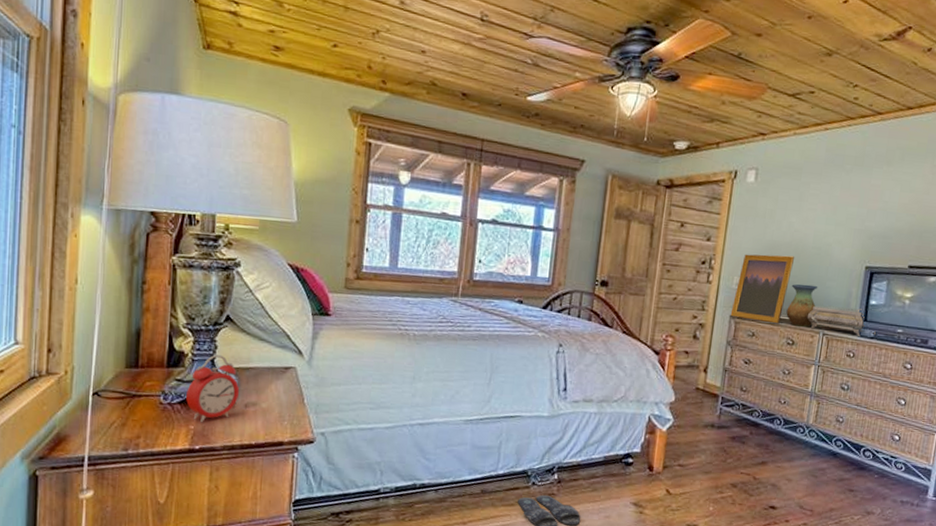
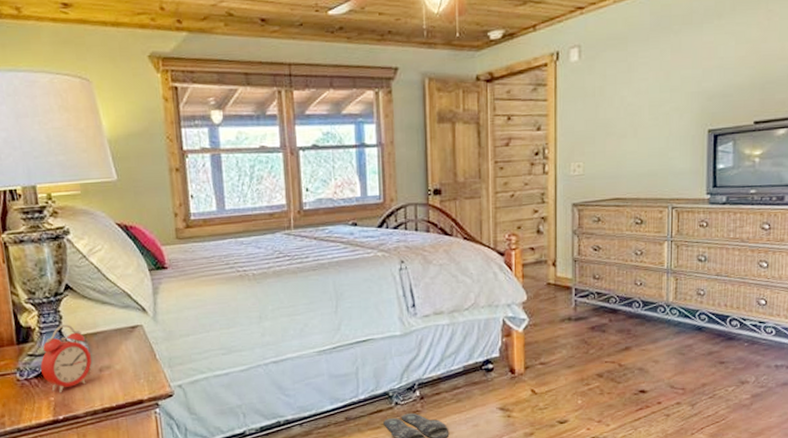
picture frame: present [730,254,795,324] -> none [572,132,632,206]
vase: present [786,284,818,328] -> none [630,158,661,205]
jewelry box: present [807,305,876,337] -> none [652,175,727,205]

